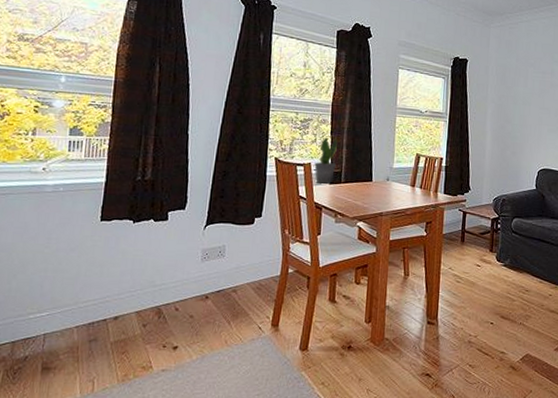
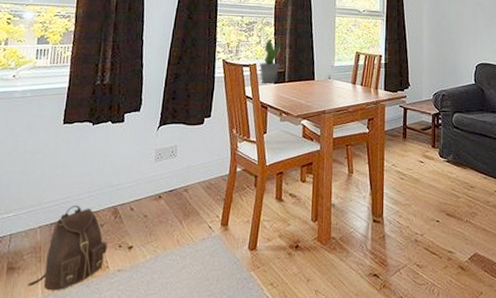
backpack: none [65,304,151,391] -> present [28,205,108,291]

